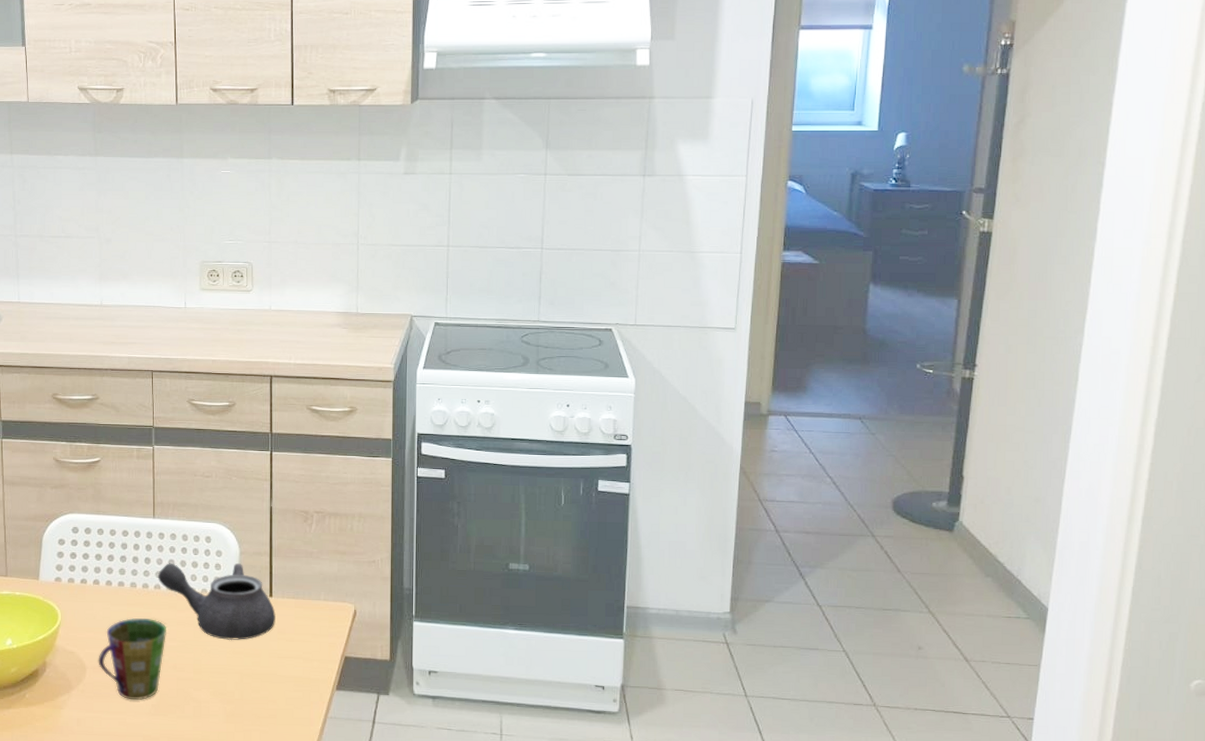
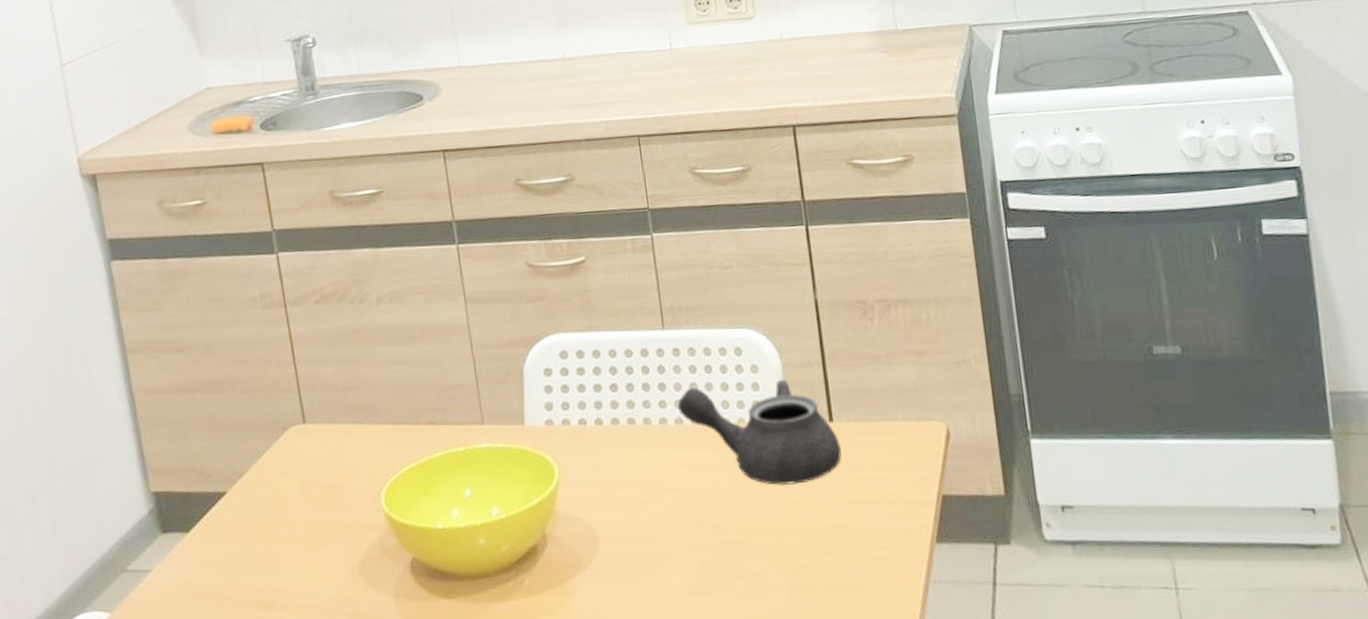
cup: present [98,618,167,700] -> none [612,465,700,577]

